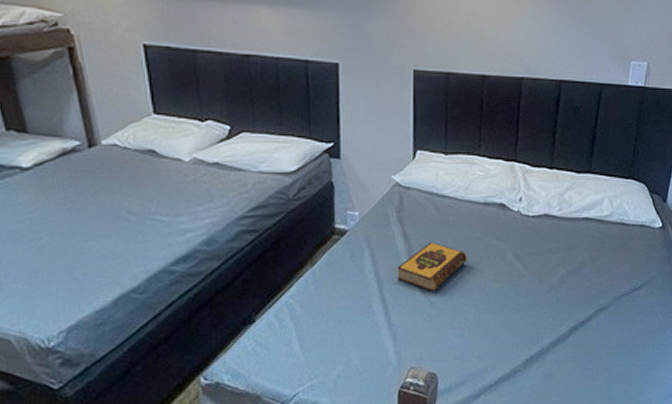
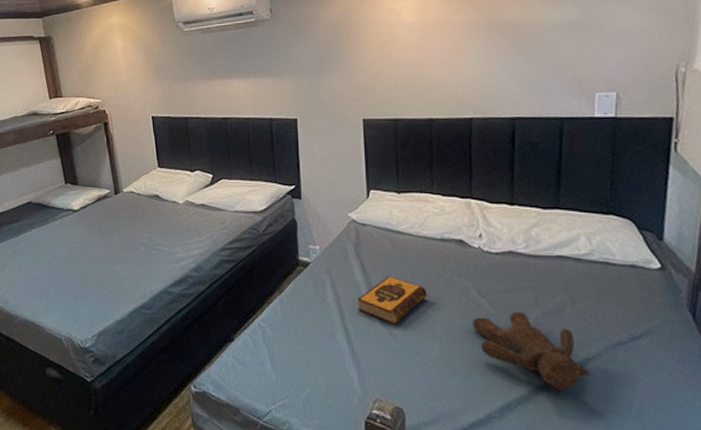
teddy bear: none [507,271,599,342] -> present [472,312,590,392]

